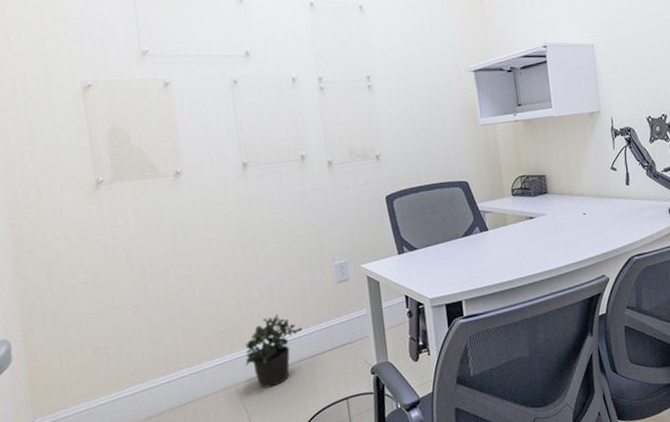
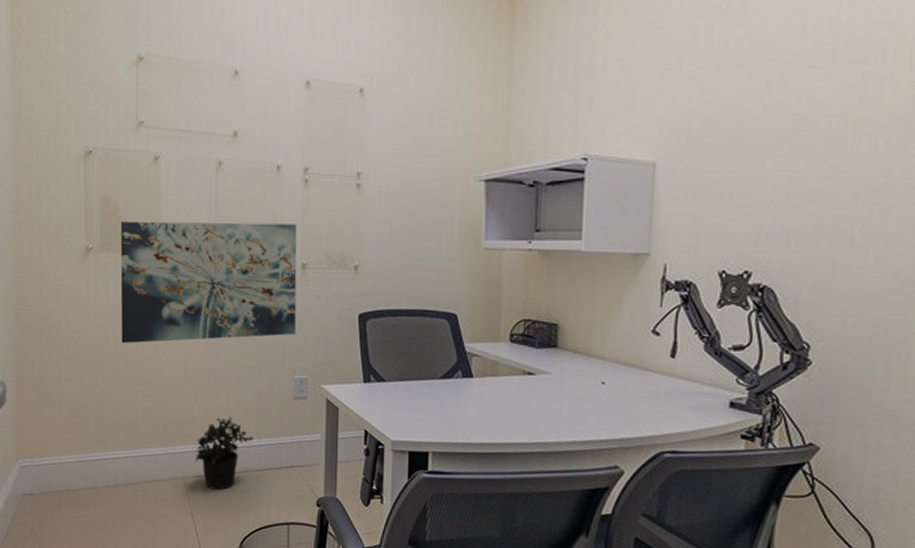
wall art: none [133,127,330,269] -> present [120,221,297,344]

